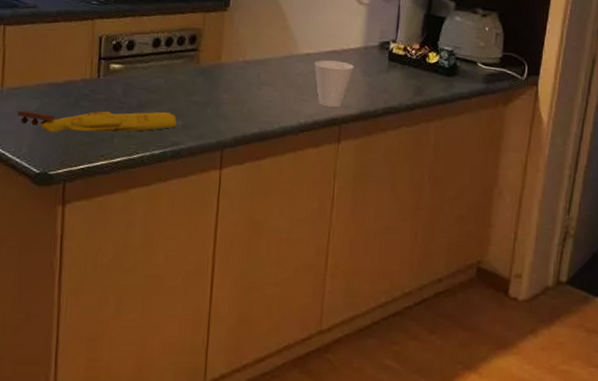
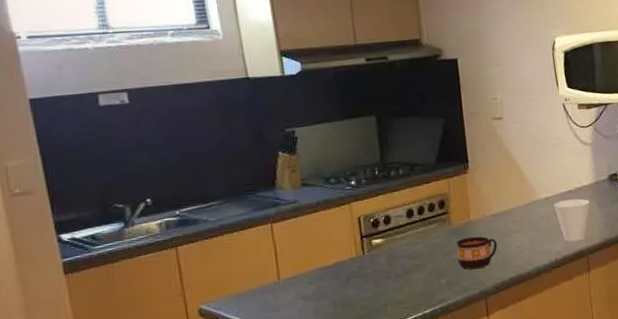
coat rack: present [17,110,177,133] -> none [296,273,442,312]
cup: none [199,80,245,117] -> present [457,236,497,270]

